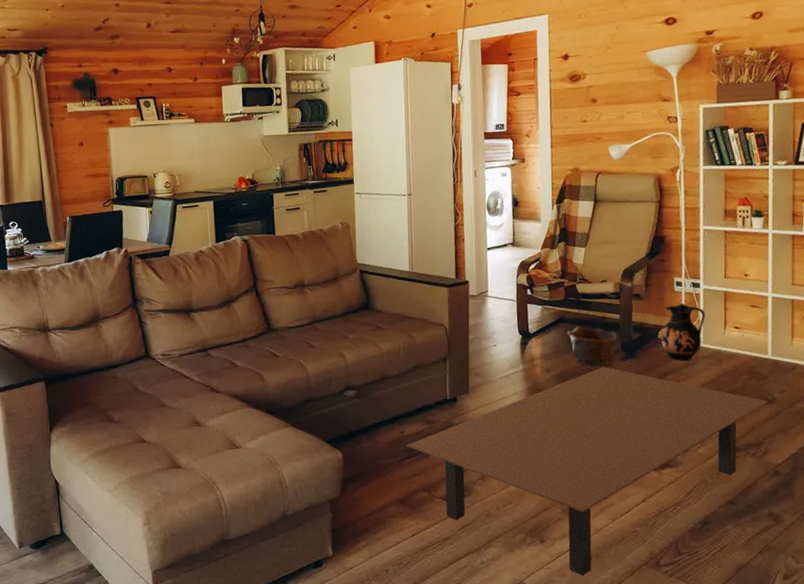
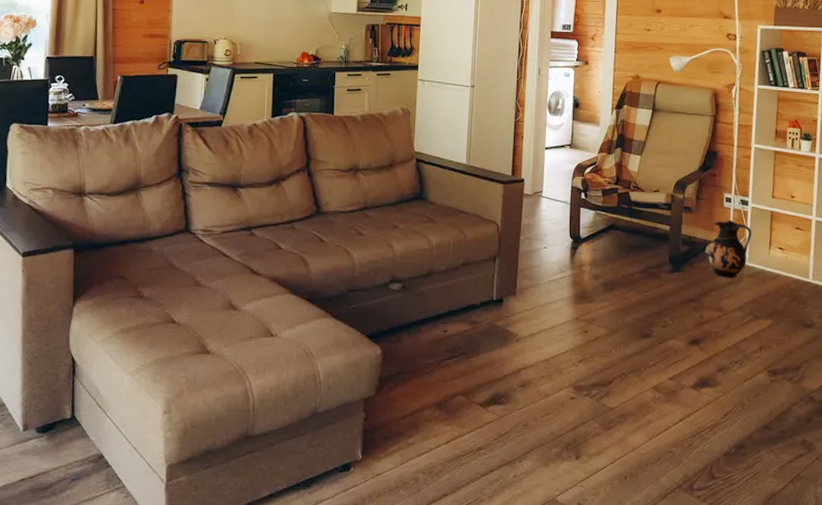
coffee table: present [407,366,767,576] -> none [448,277,806,497]
clay pot: present [568,326,618,368] -> none [618,234,666,279]

